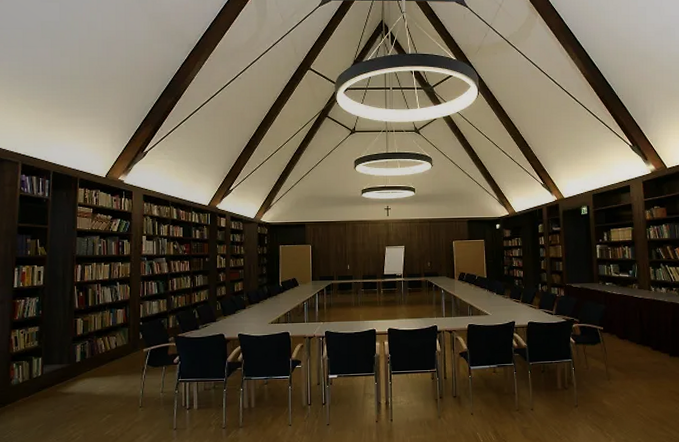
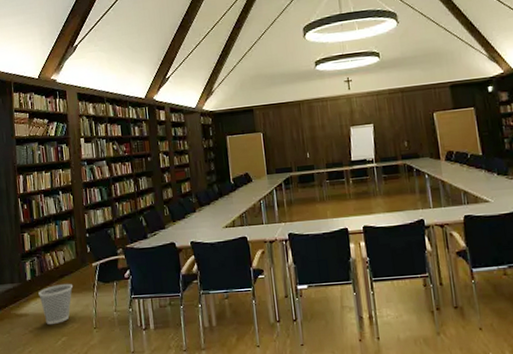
wastebasket: none [87,366,123,403] -> present [38,283,74,324]

